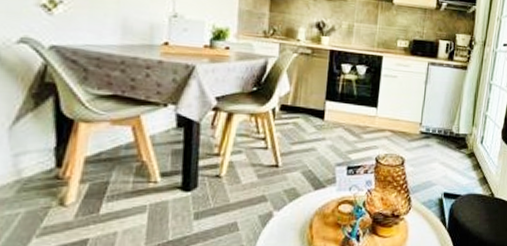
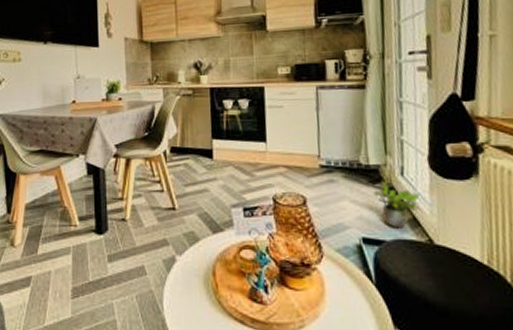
potted plant: none [458,147,491,185] -> present [374,181,421,228]

